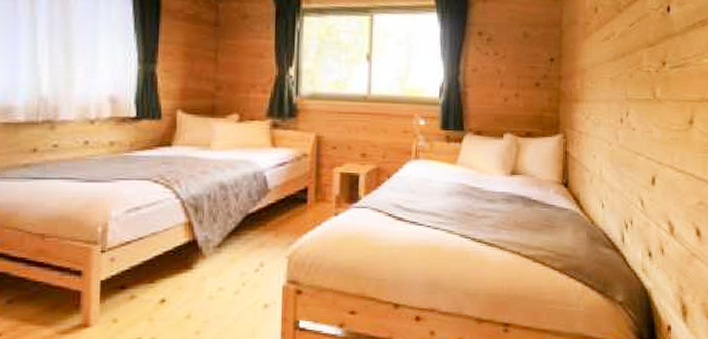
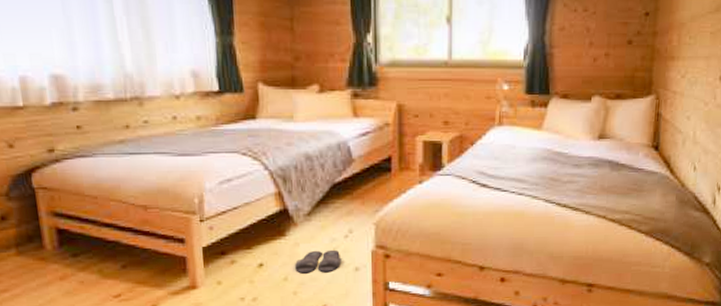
slippers: none [200,284,252,311] -> present [295,249,343,274]

